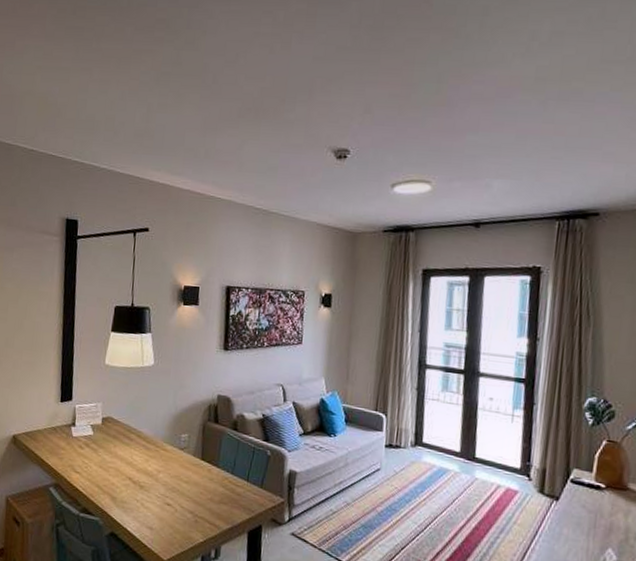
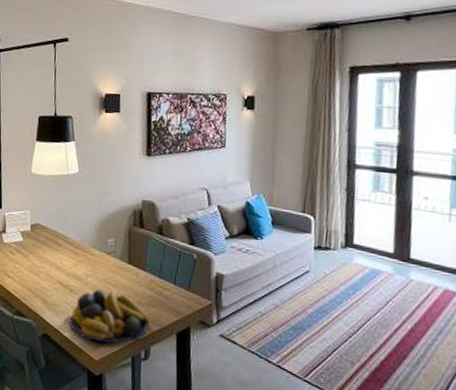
fruit bowl: none [138,486,222,543] -> present [69,289,150,344]

